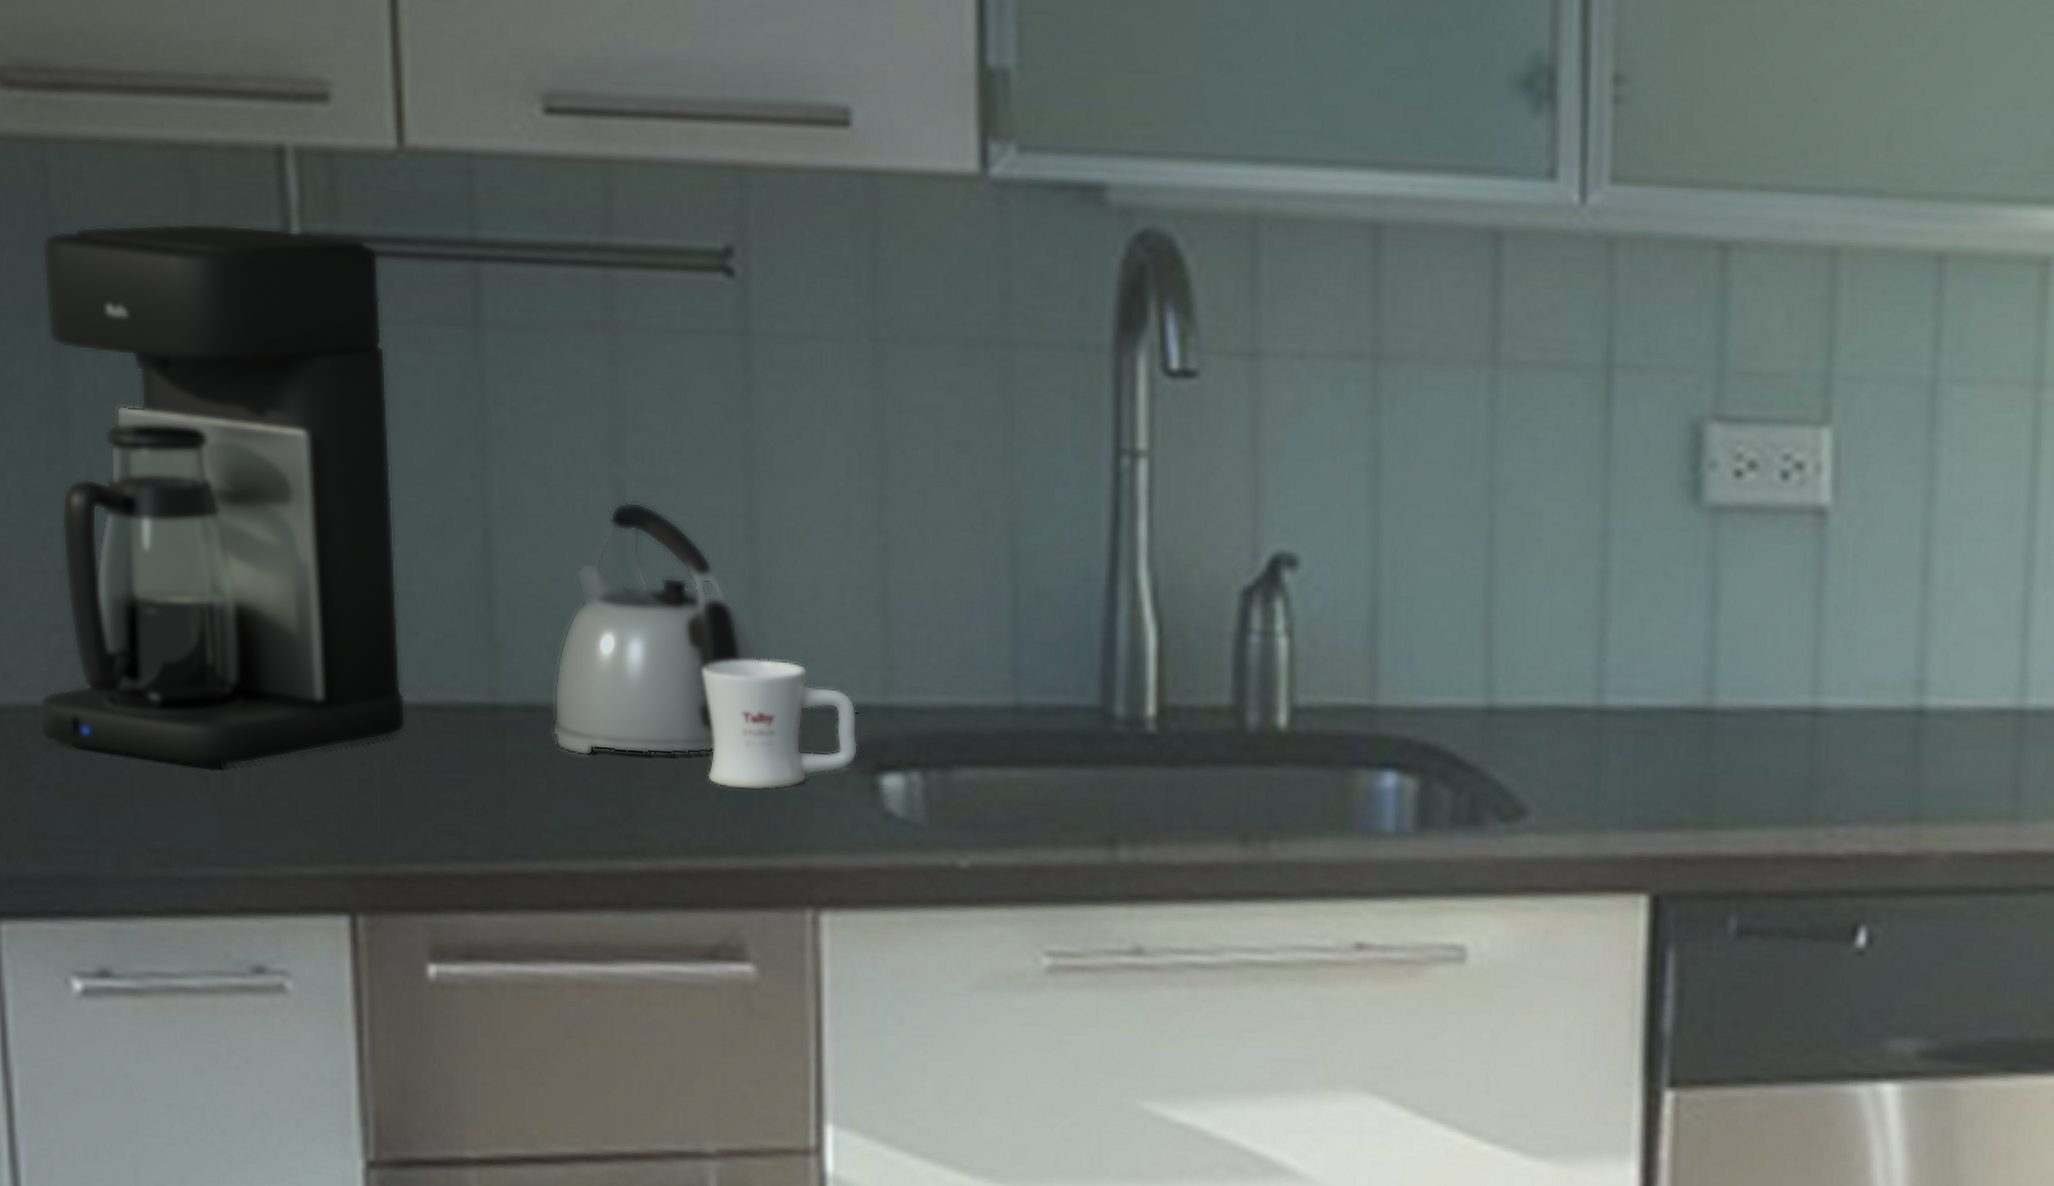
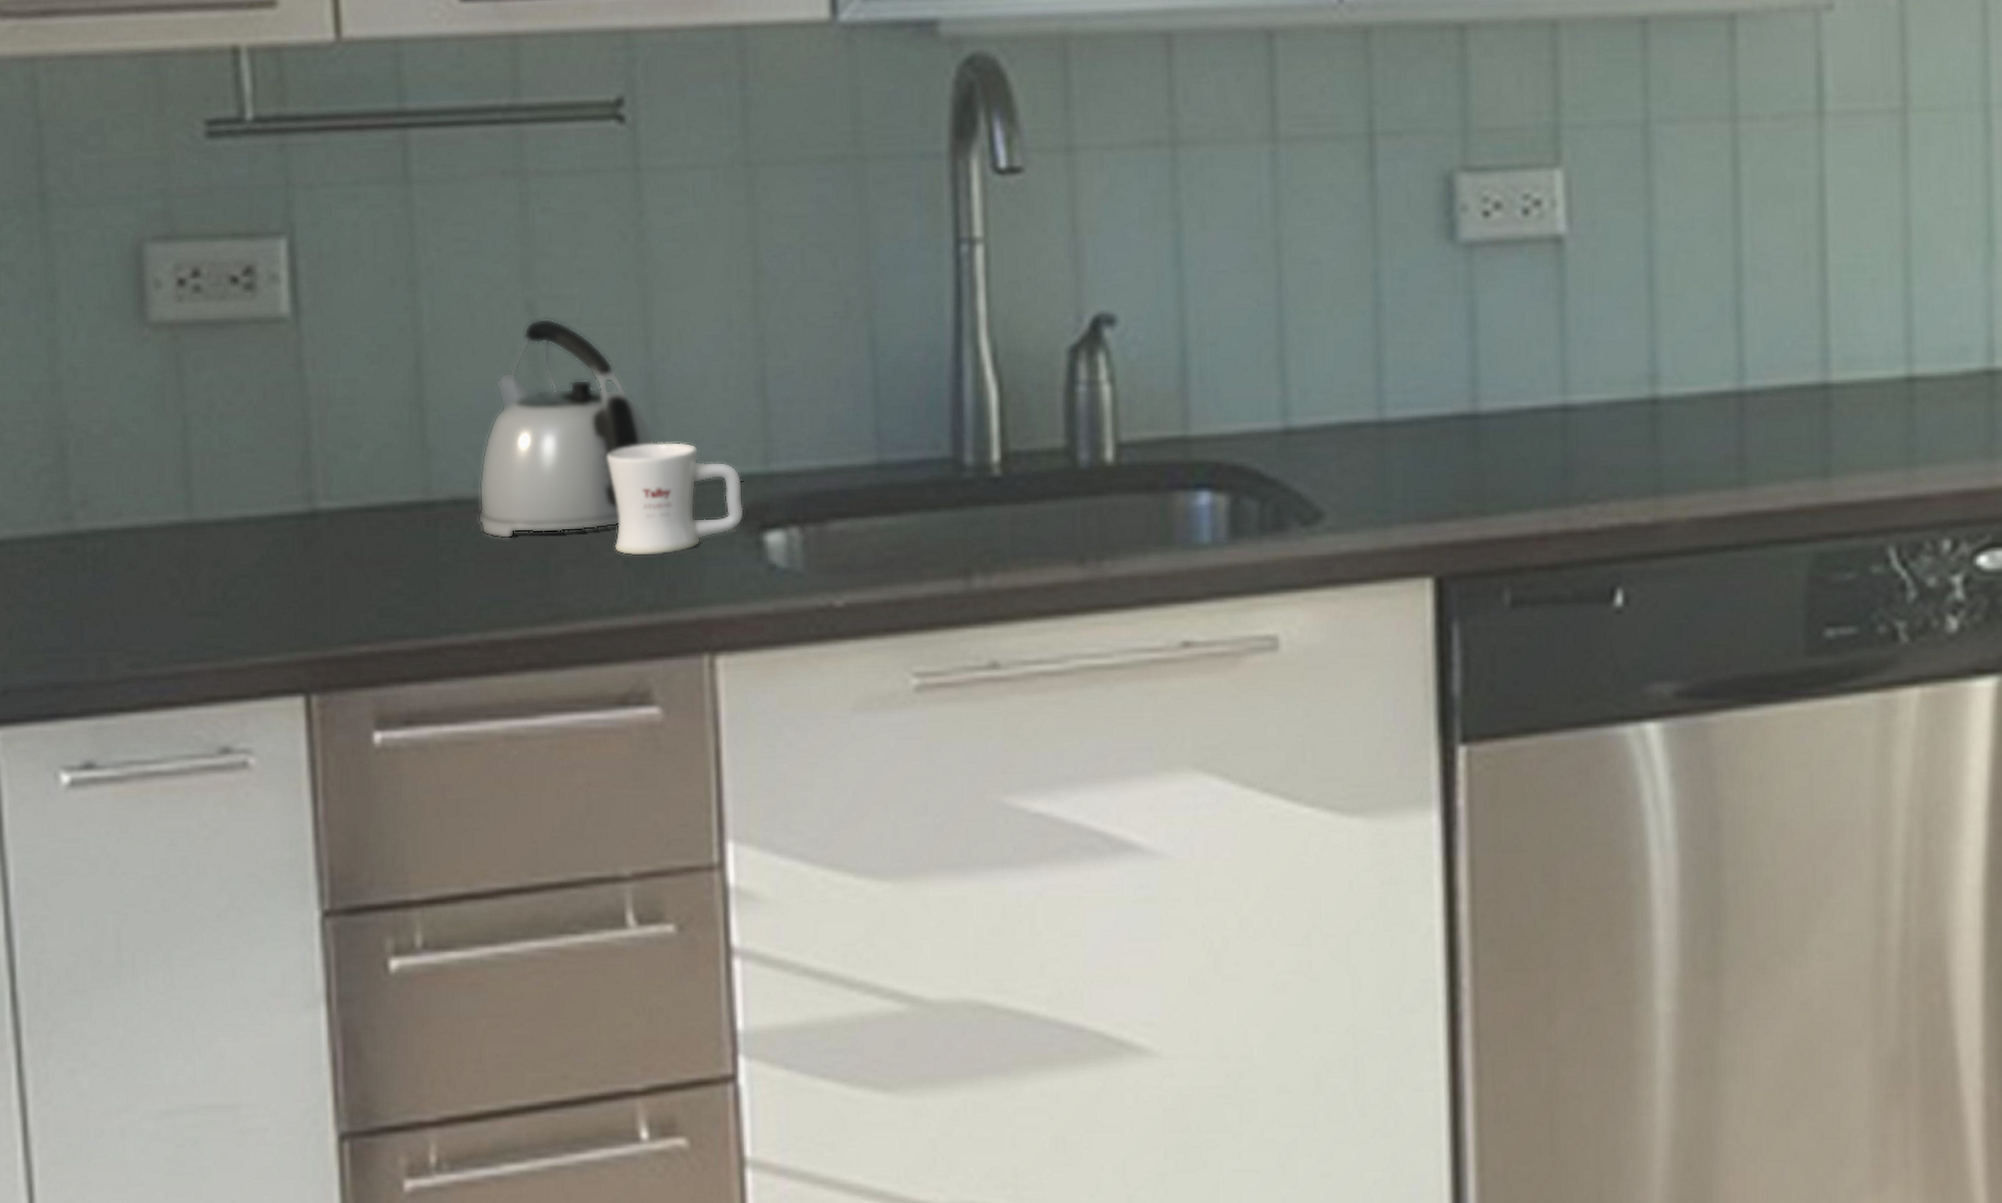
coffee maker: present [38,223,406,767] -> none [30,115,351,577]

